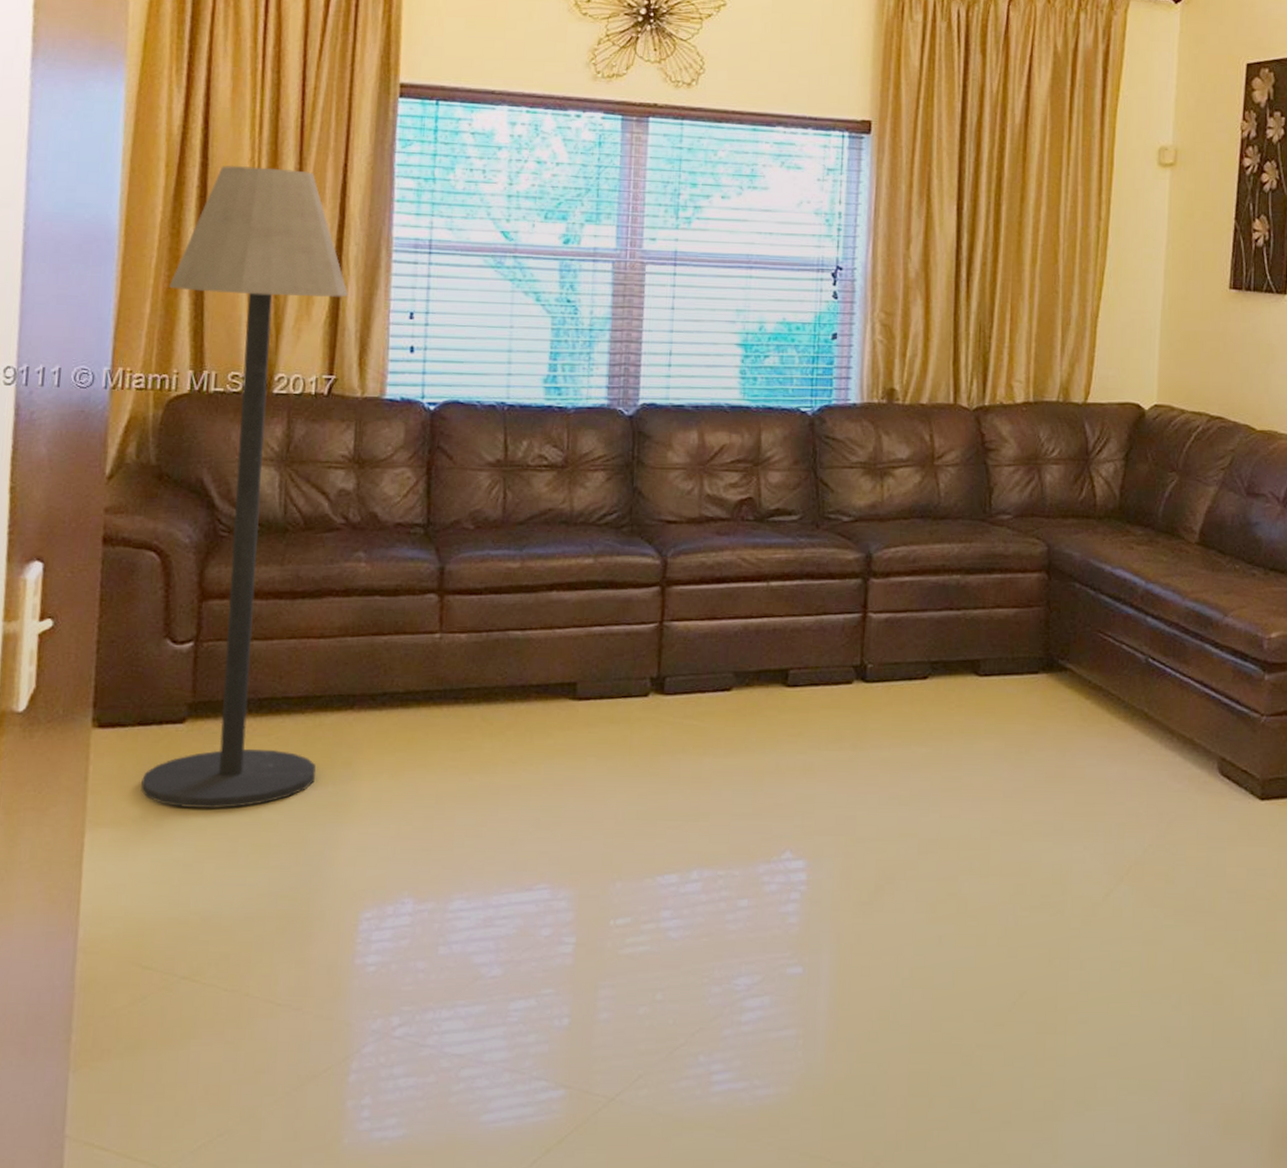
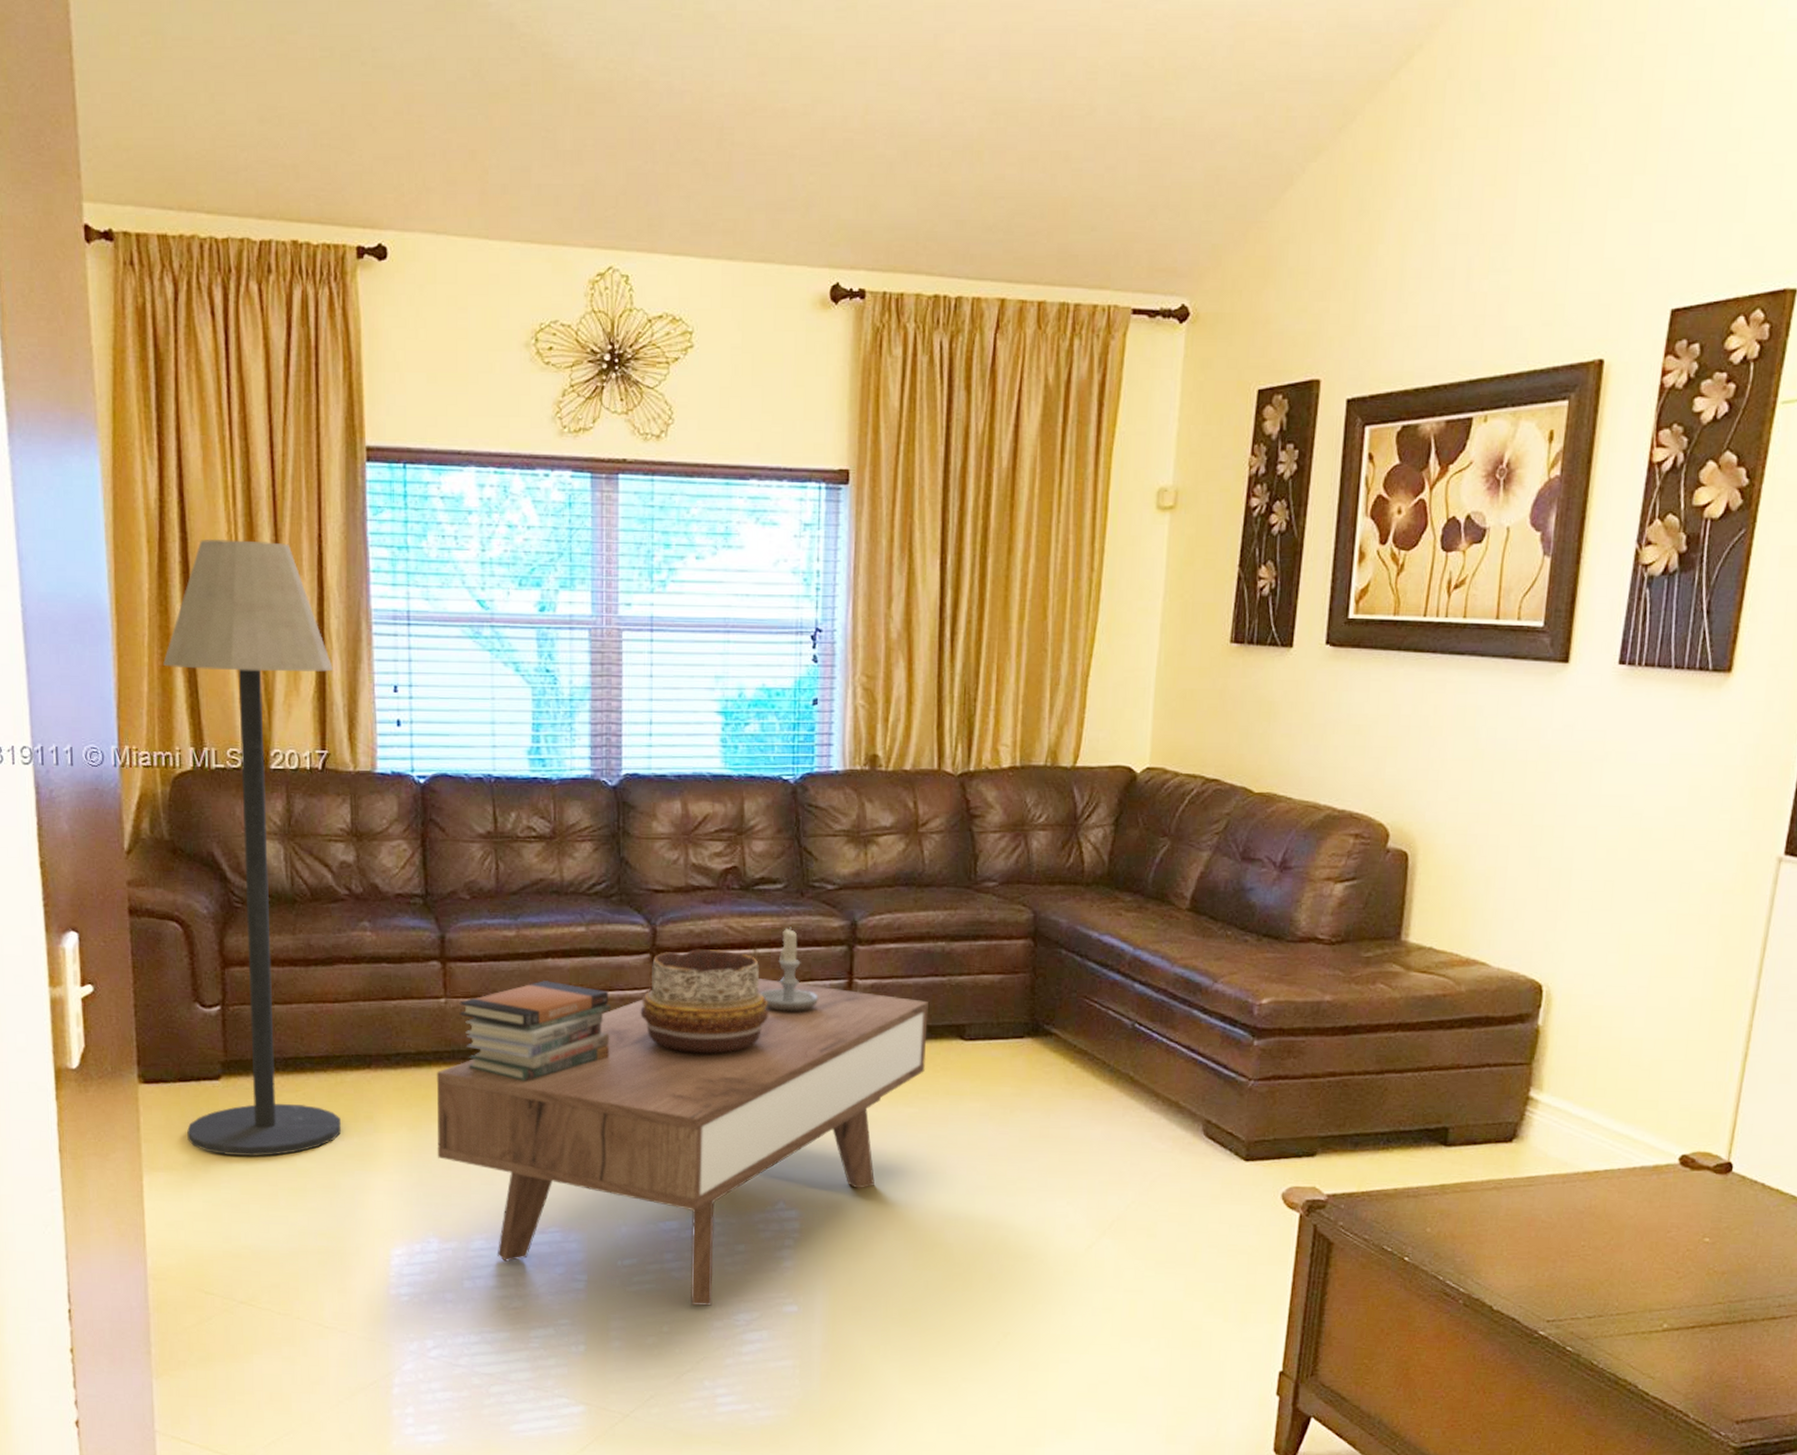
coffee table: none [419,612,943,969] -> present [436,979,928,1306]
book stack: none [454,614,616,722] -> present [459,981,610,1081]
decorative bowl: none [647,582,780,691] -> present [640,949,768,1054]
candle: none [772,559,831,647] -> present [760,926,818,1011]

